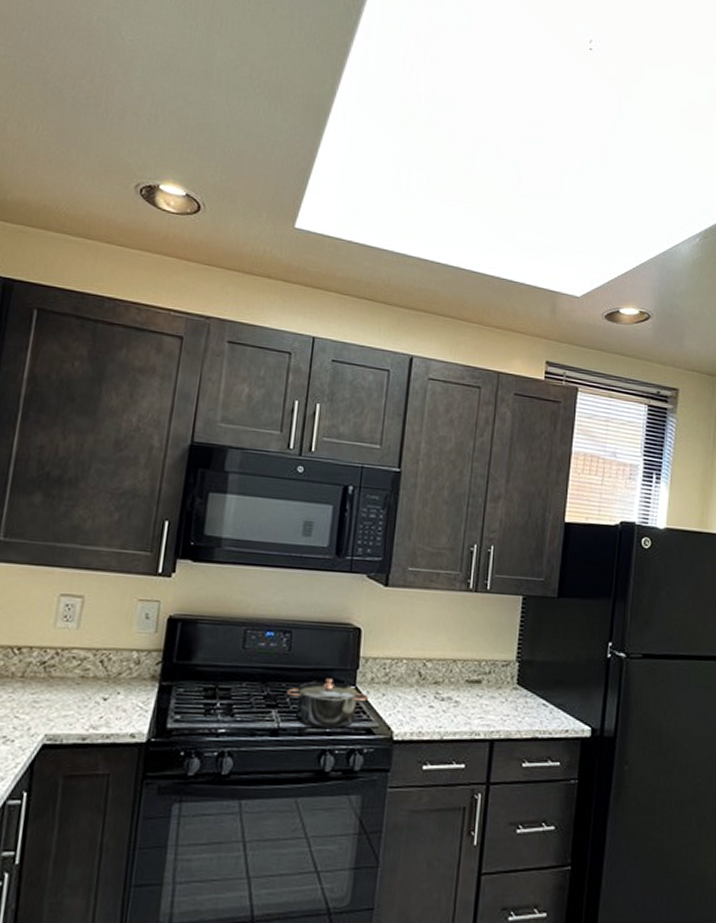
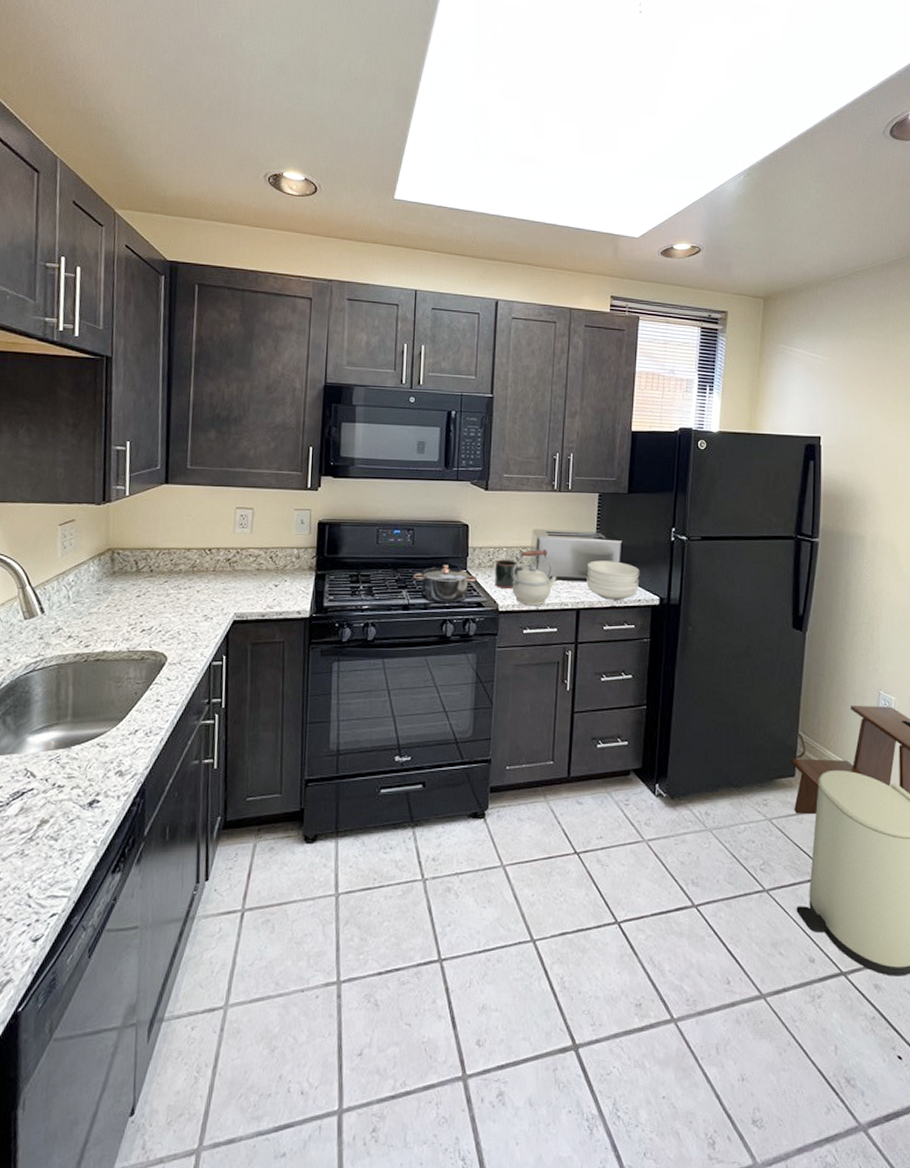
mug: none [389,674,427,712] -> present [494,559,524,588]
kettle: none [411,662,468,735] -> present [512,549,557,606]
toaster: none [434,637,551,706] -> present [529,529,624,582]
bowl: none [503,679,569,730] -> present [586,560,640,600]

